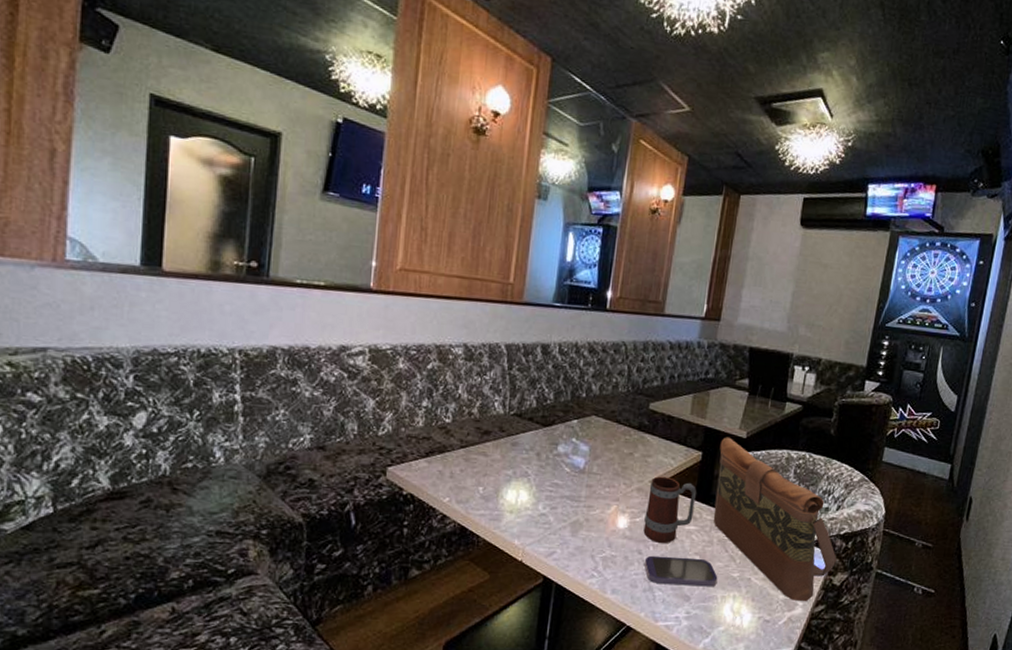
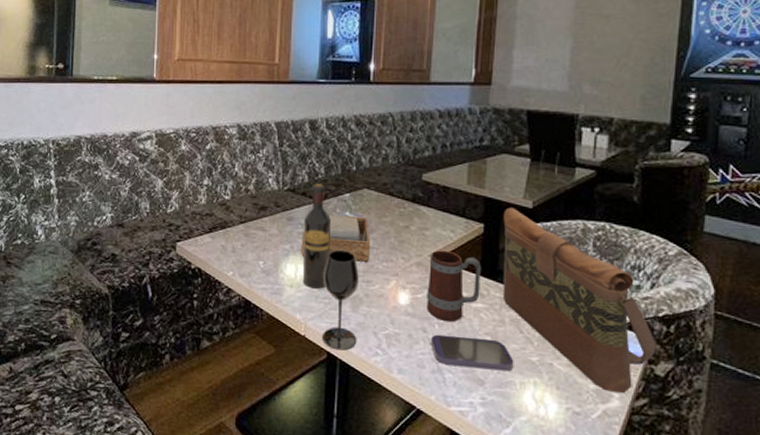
wine bottle: none [523,409,558,514] -> present [302,183,332,289]
napkin holder: none [524,440,595,488] -> present [301,214,371,262]
wineglass: none [540,476,581,574] -> present [322,250,359,351]

